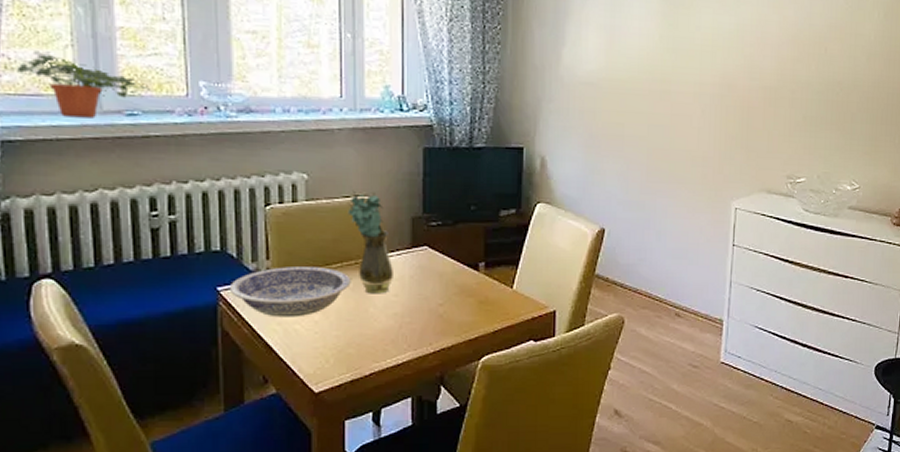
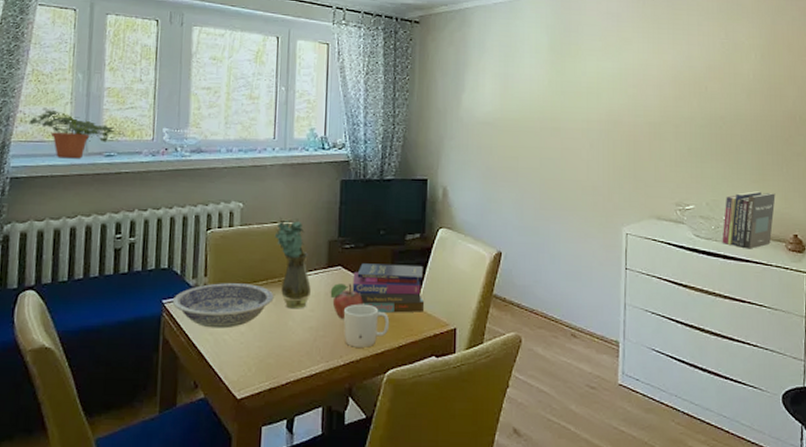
fruit: none [415,265,453,303] -> present [330,283,363,319]
mug: none [431,287,484,334] -> present [343,304,390,348]
books: none [441,242,522,296] -> present [352,263,425,313]
books: none [830,163,886,224] -> present [722,191,776,249]

